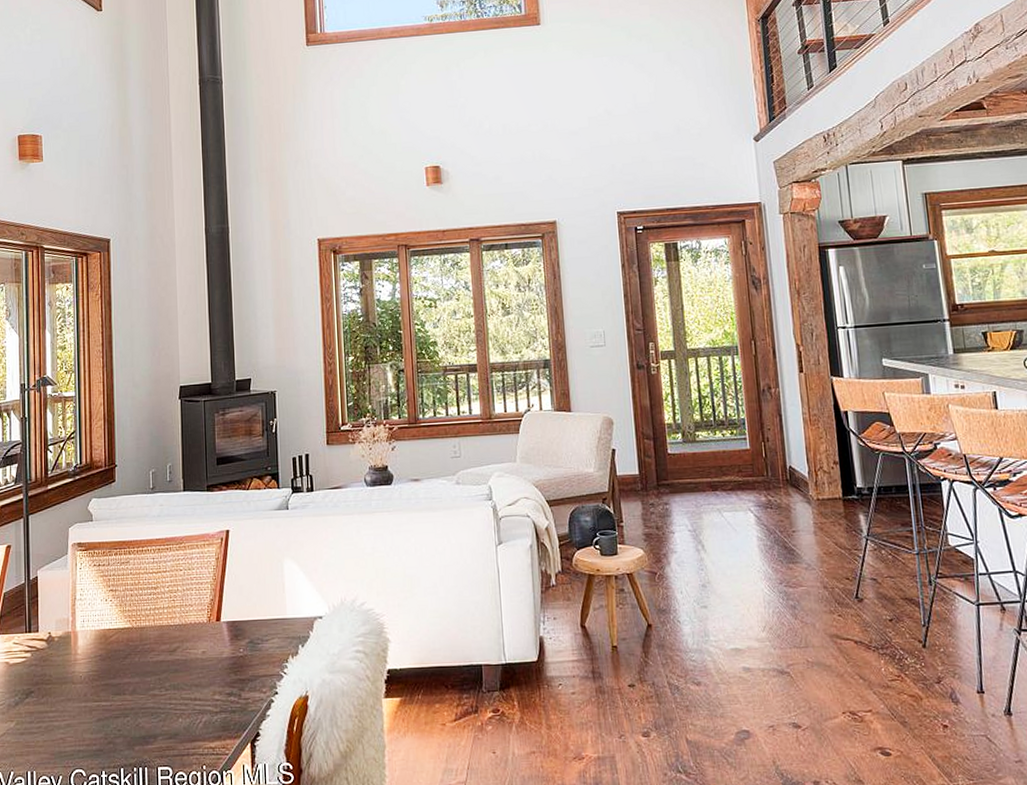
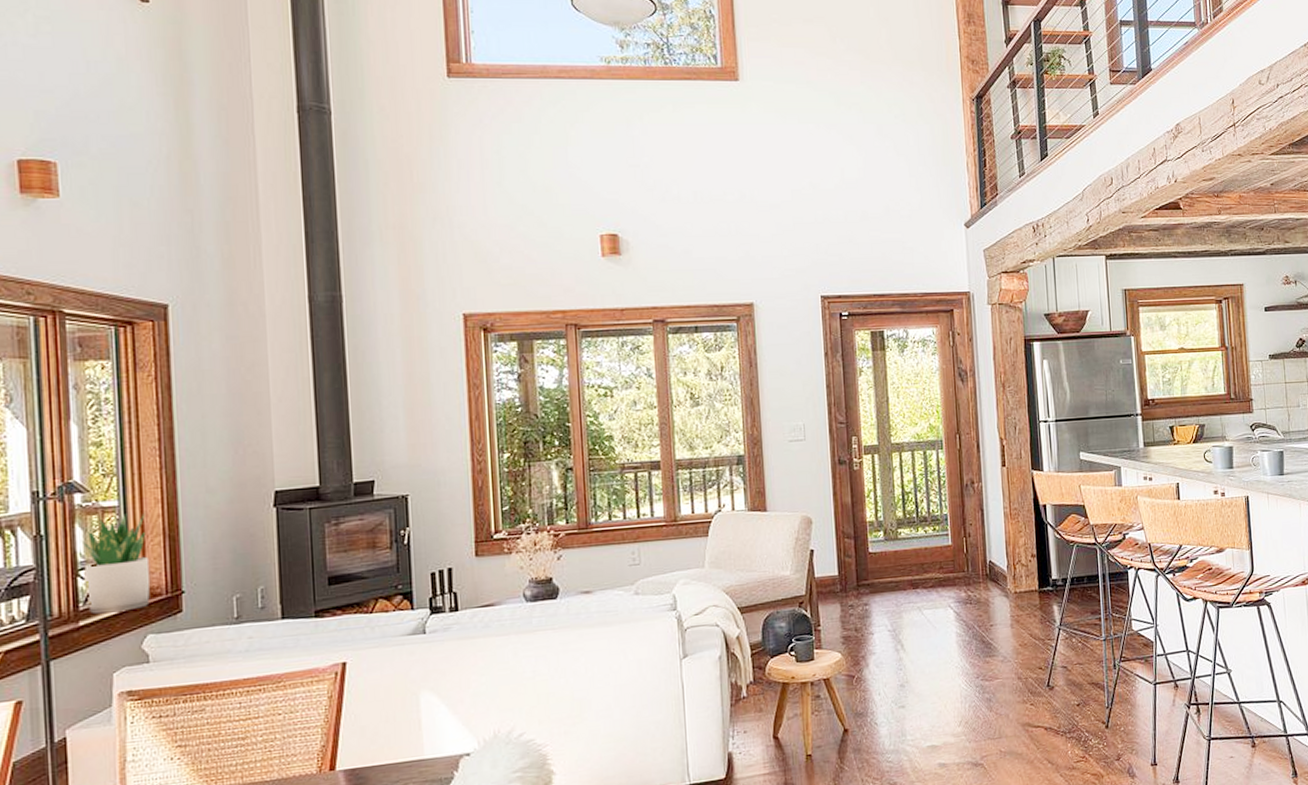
planter: none [50,401,95,480] -> present [81,512,151,614]

